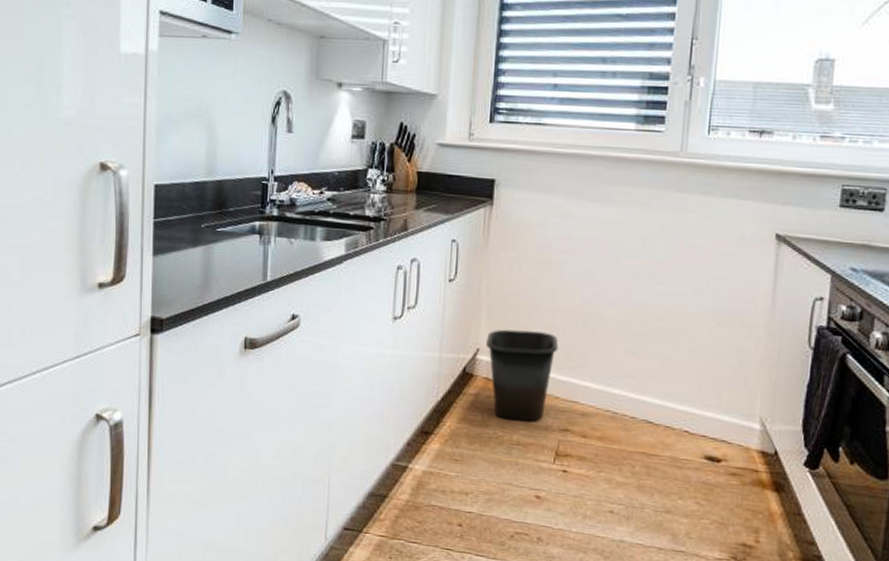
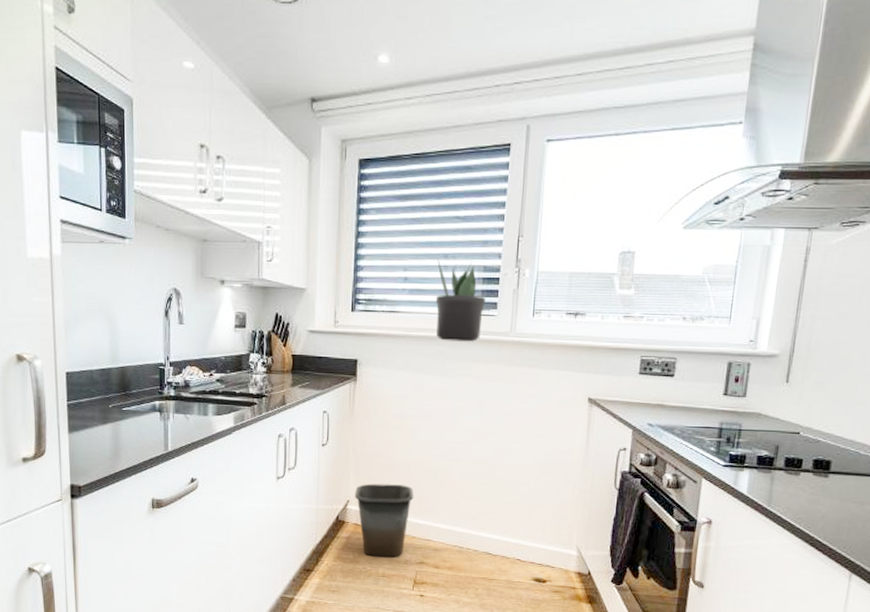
planter: none [590,65,652,162] -> present [435,260,486,342]

